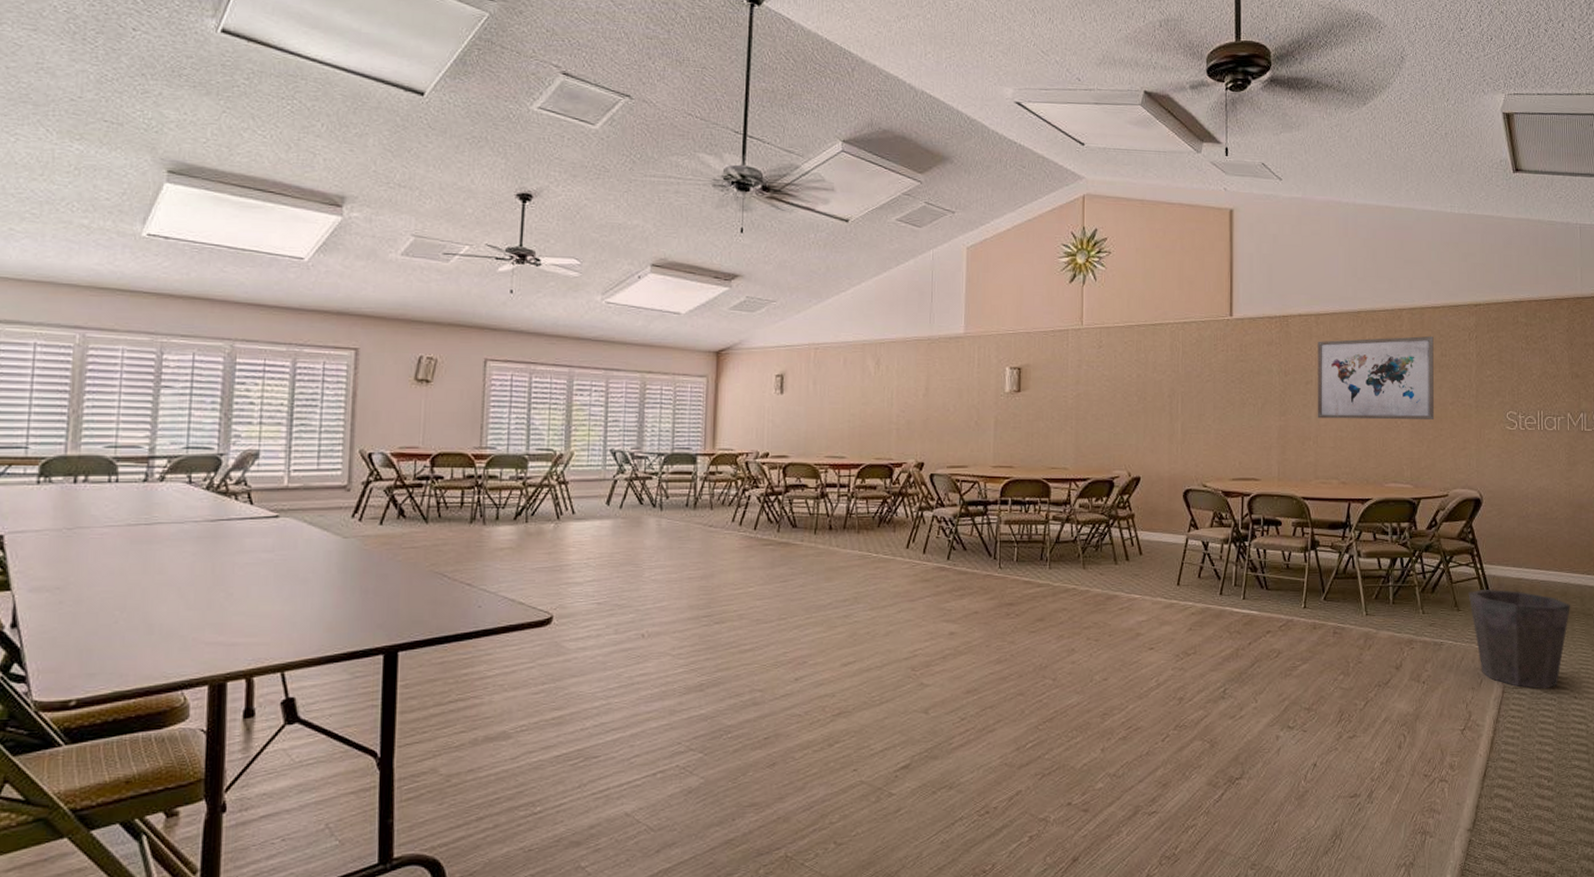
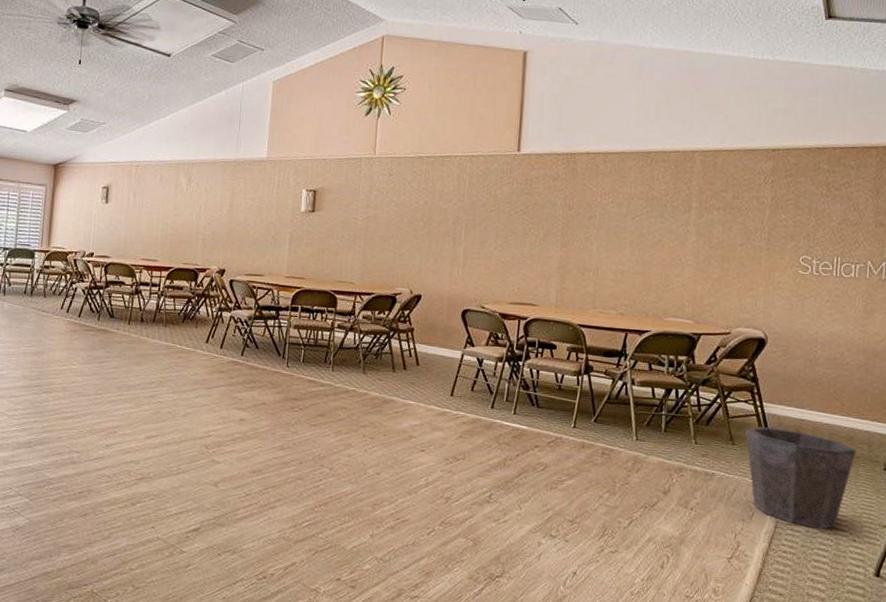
wall art: present [1317,335,1435,420] -> none [599,178,726,259]

